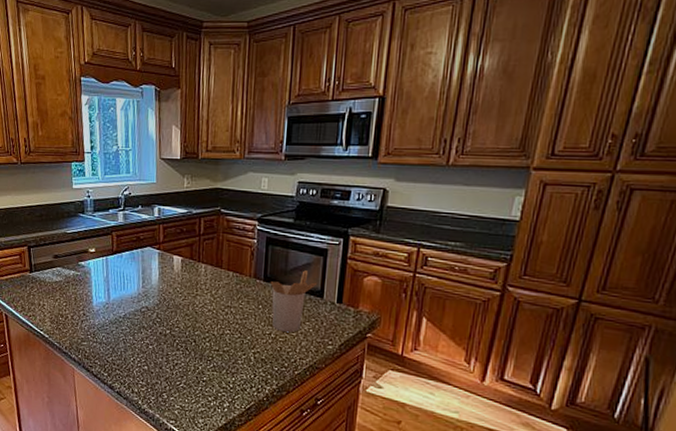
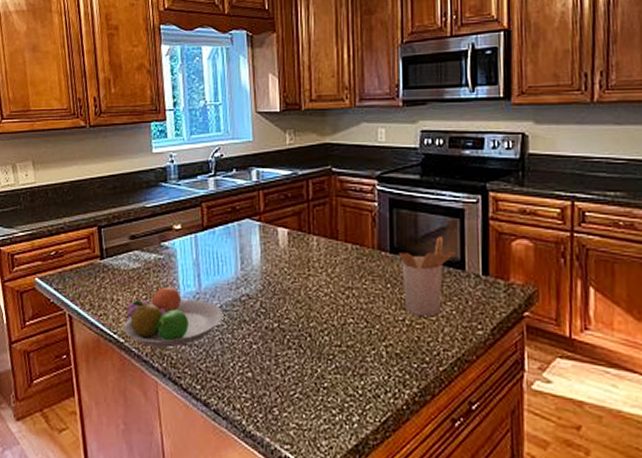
fruit bowl: none [48,295,127,344] -> present [124,285,224,348]

